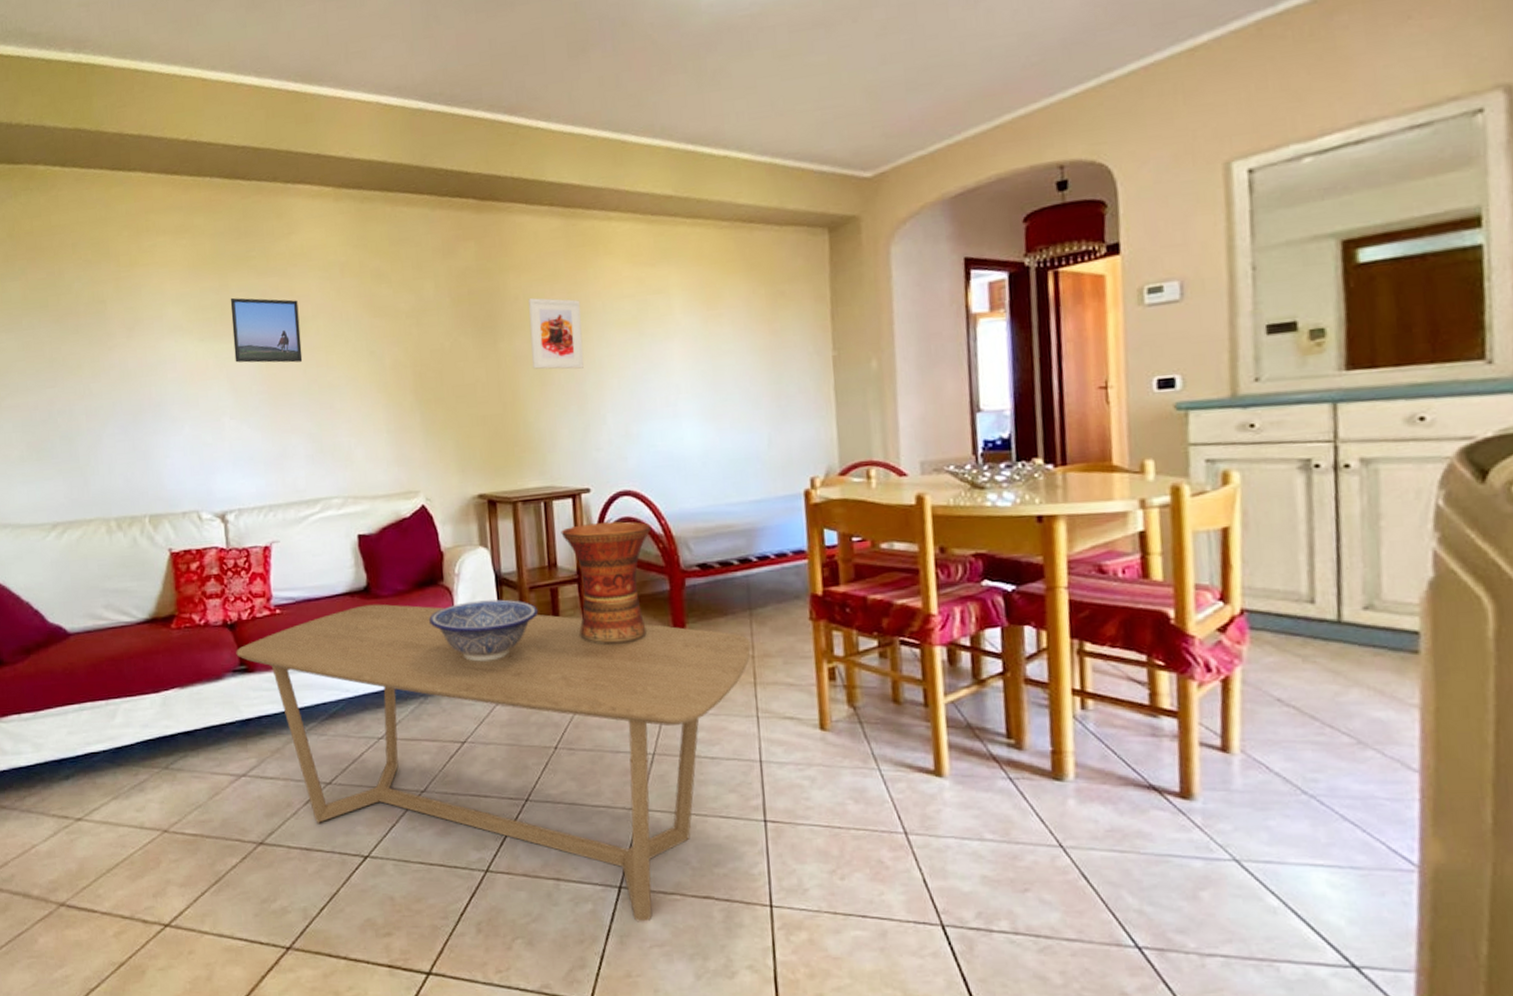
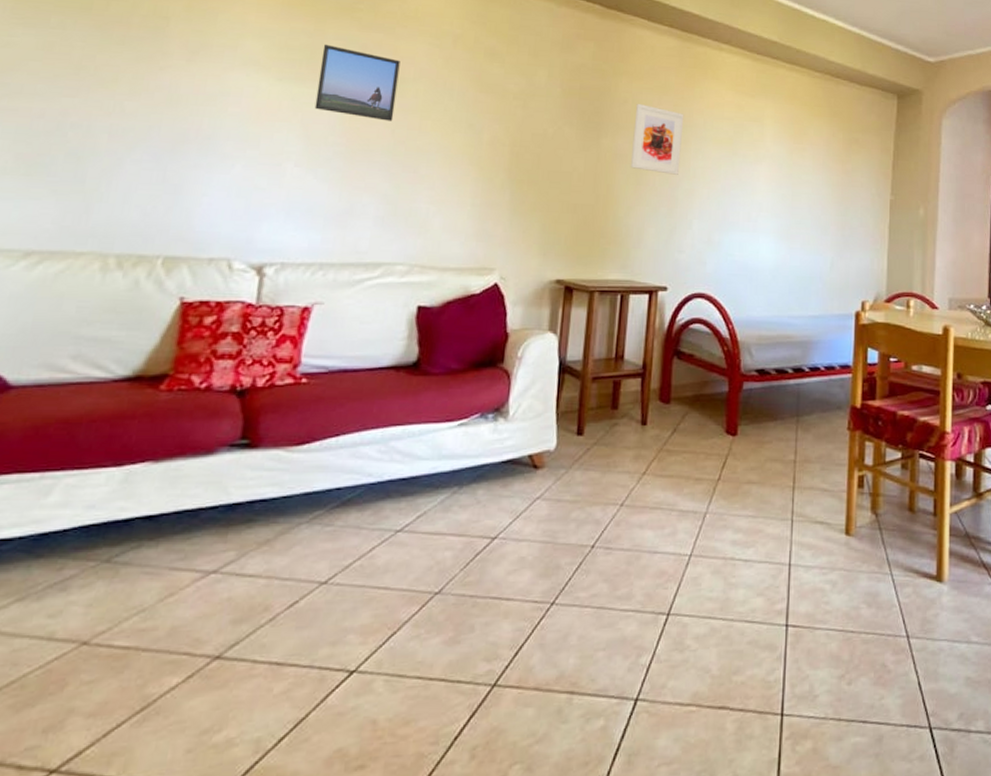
coffee table: present [236,604,751,922] -> none [239,381,794,738]
decorative bowl: present [429,599,539,662] -> none [480,387,598,451]
vase: present [561,521,651,645] -> none [633,321,719,441]

